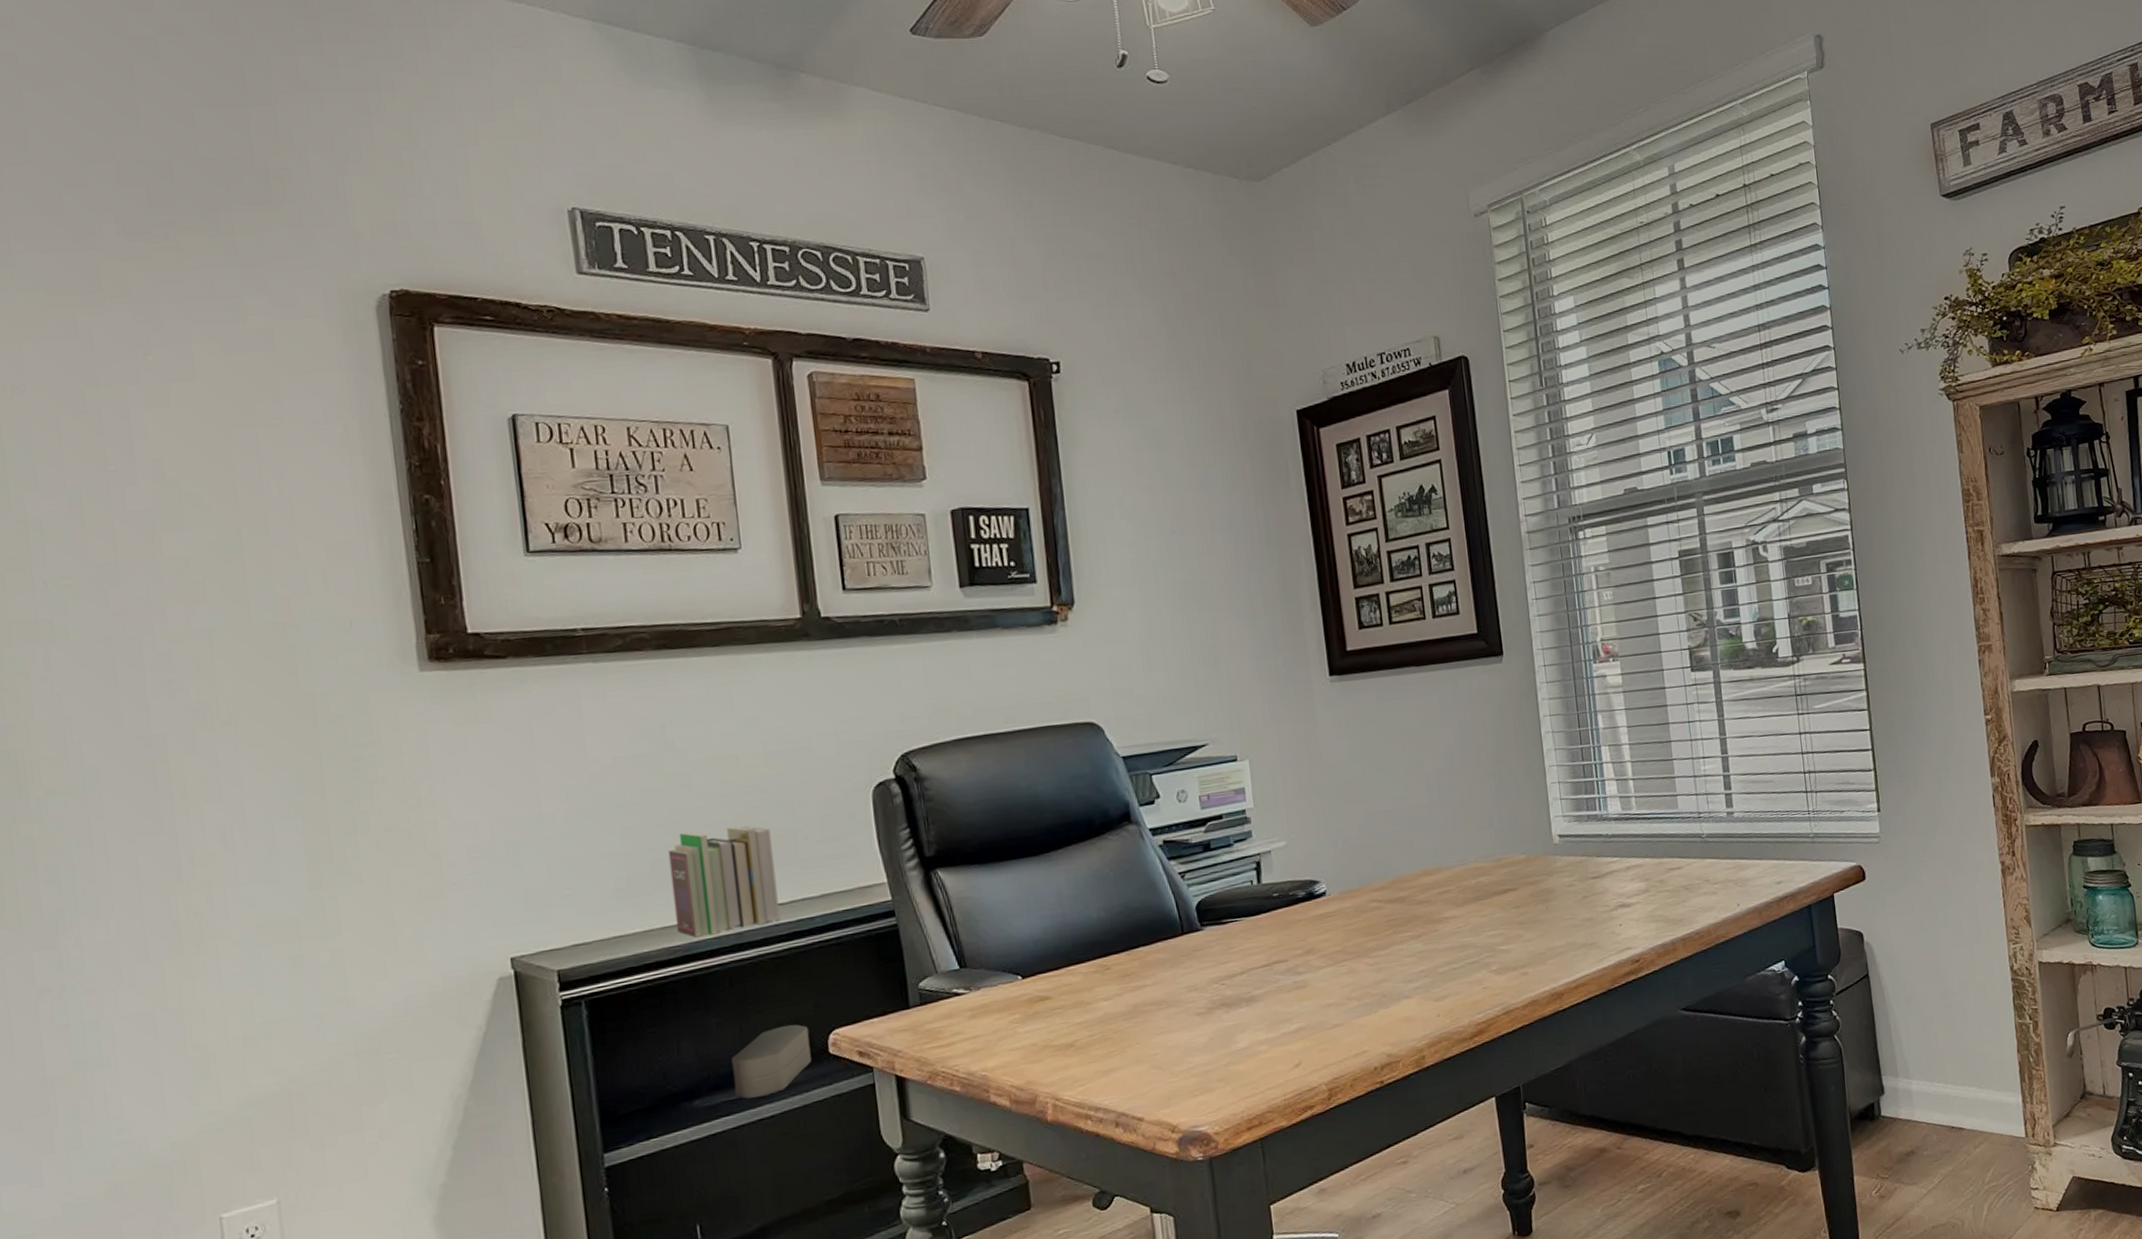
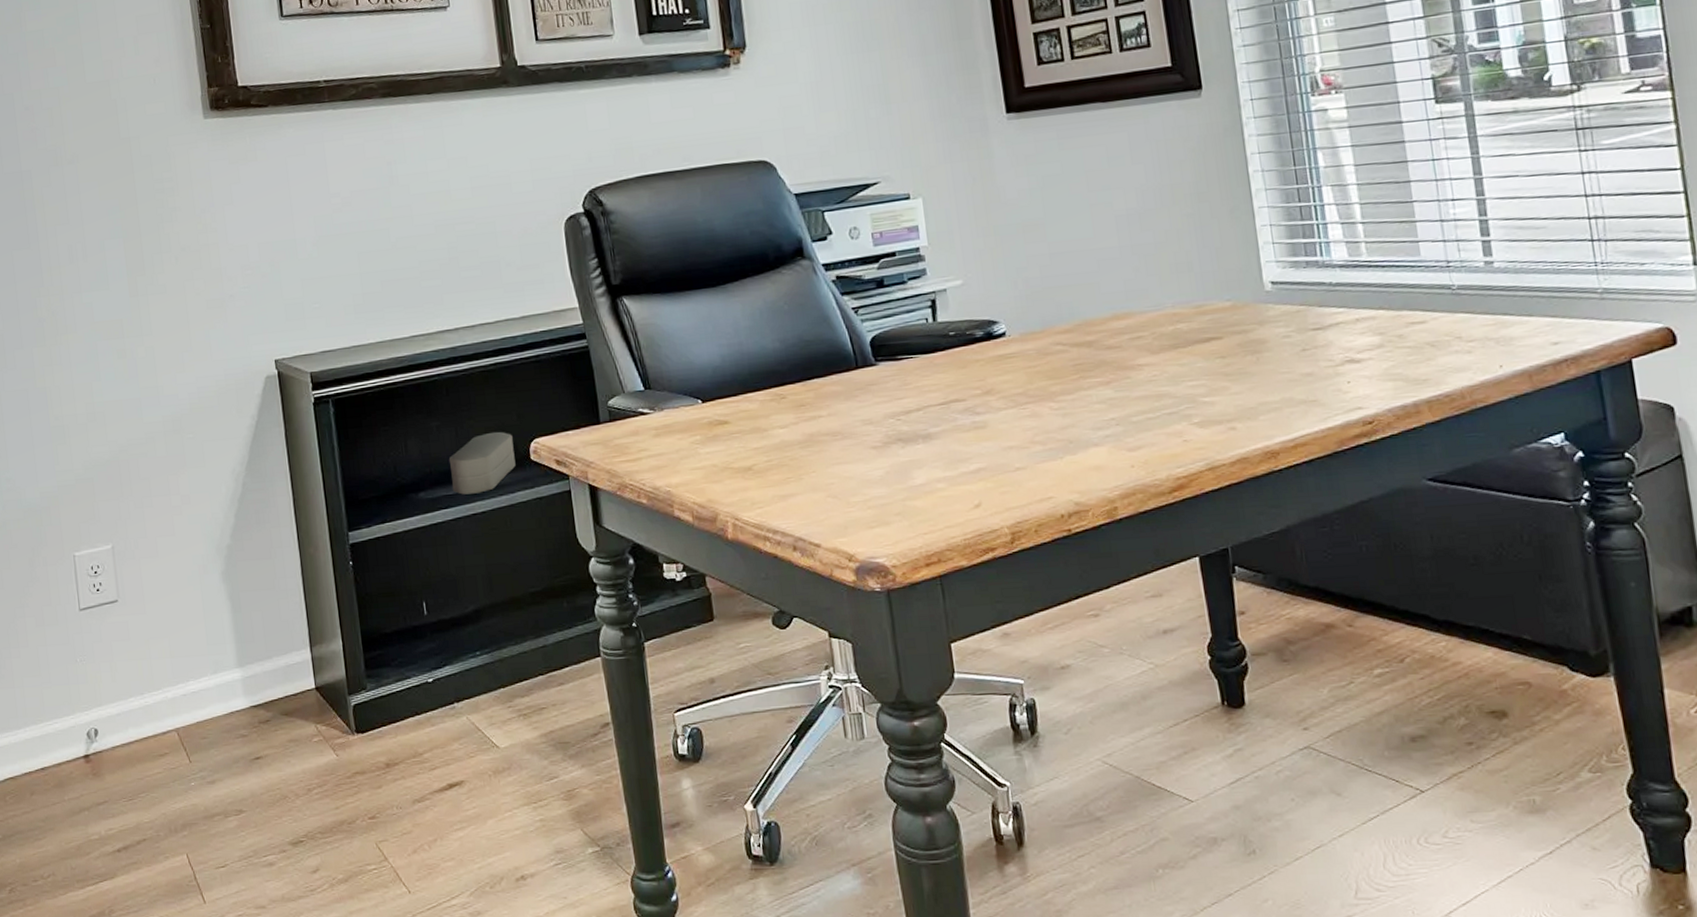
books: present [668,826,780,938] -> none [395,253,487,350]

